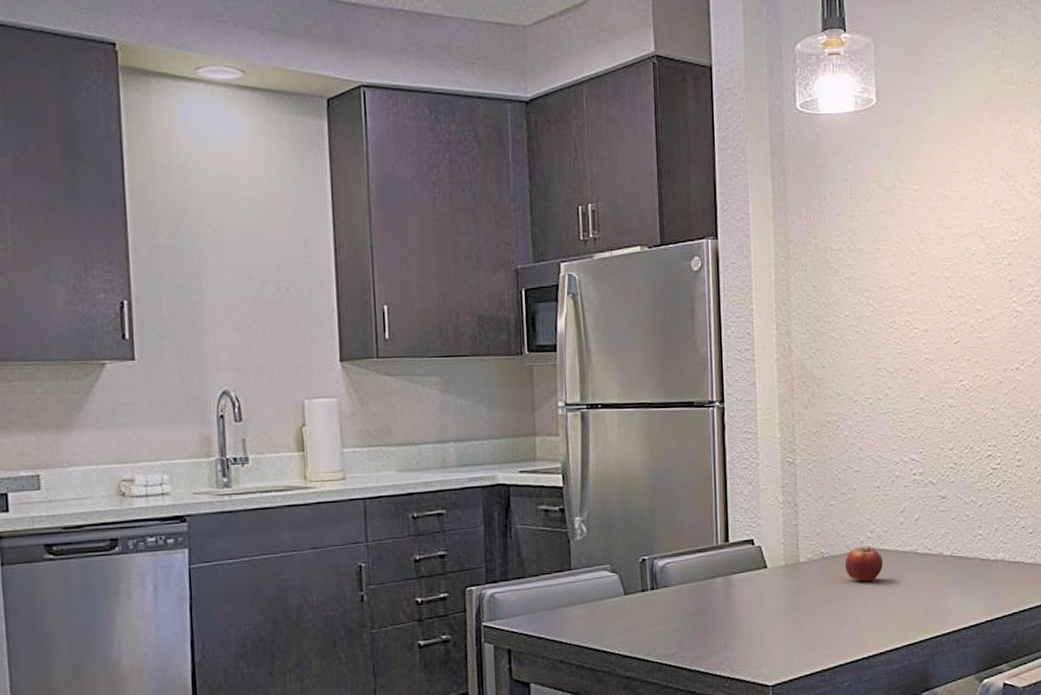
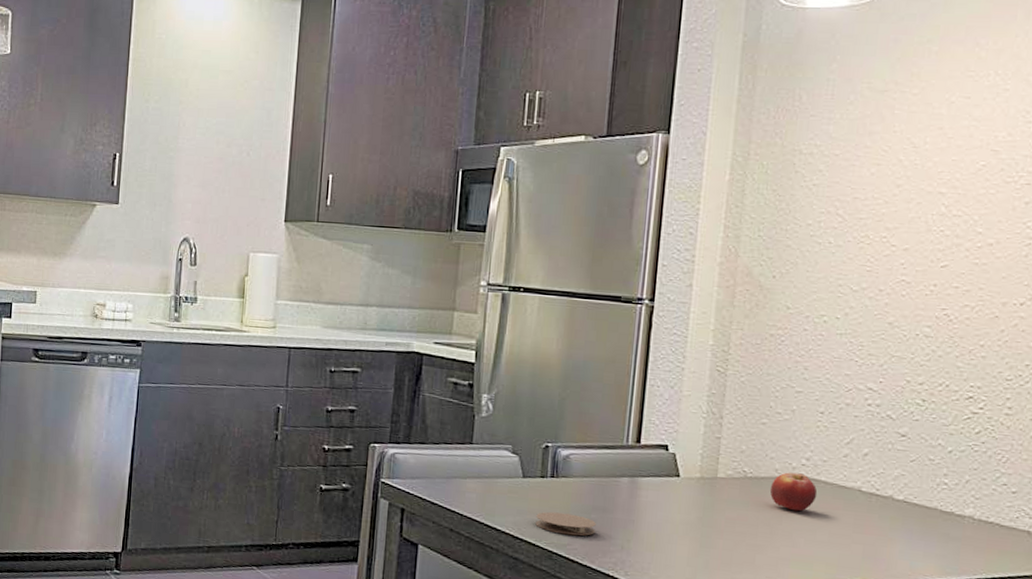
coaster: none [642,622,699,644] -> present [535,511,596,536]

